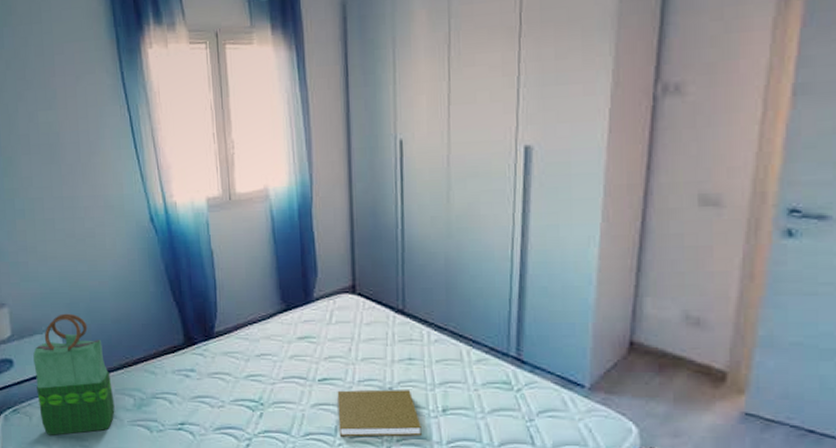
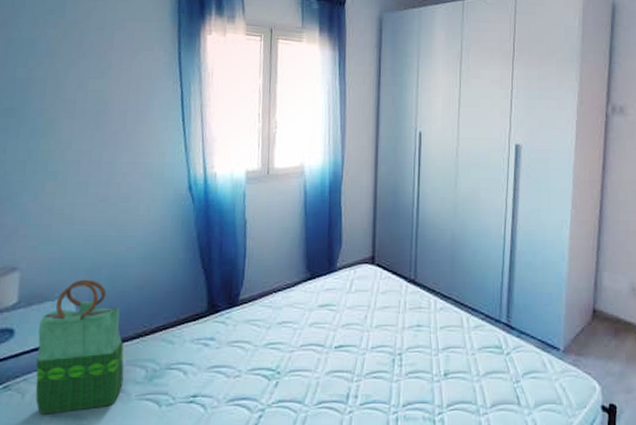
book: present [337,389,422,437] -> none [350,355,425,404]

